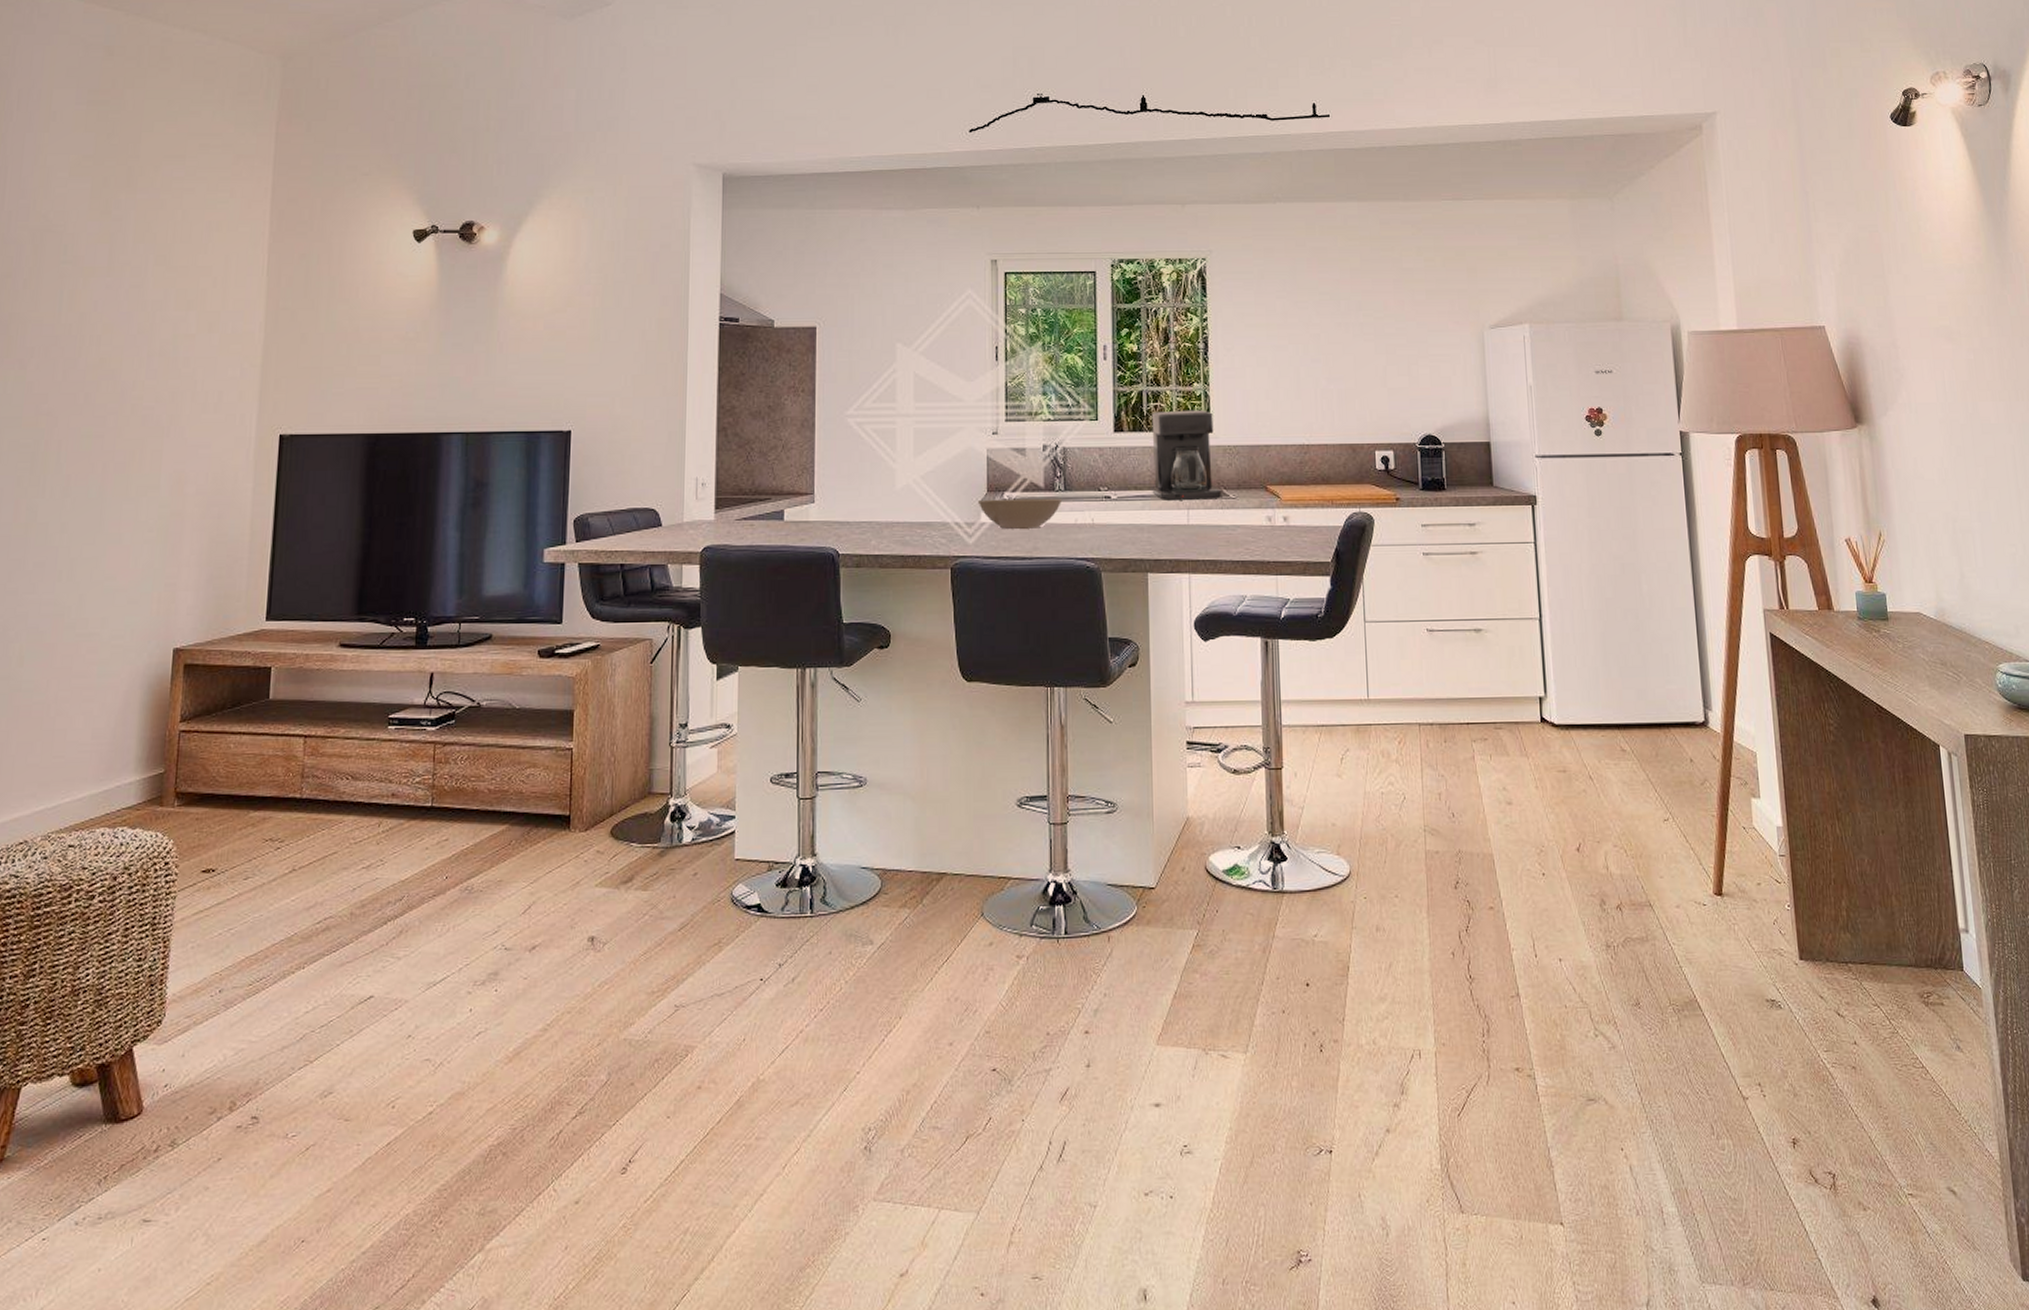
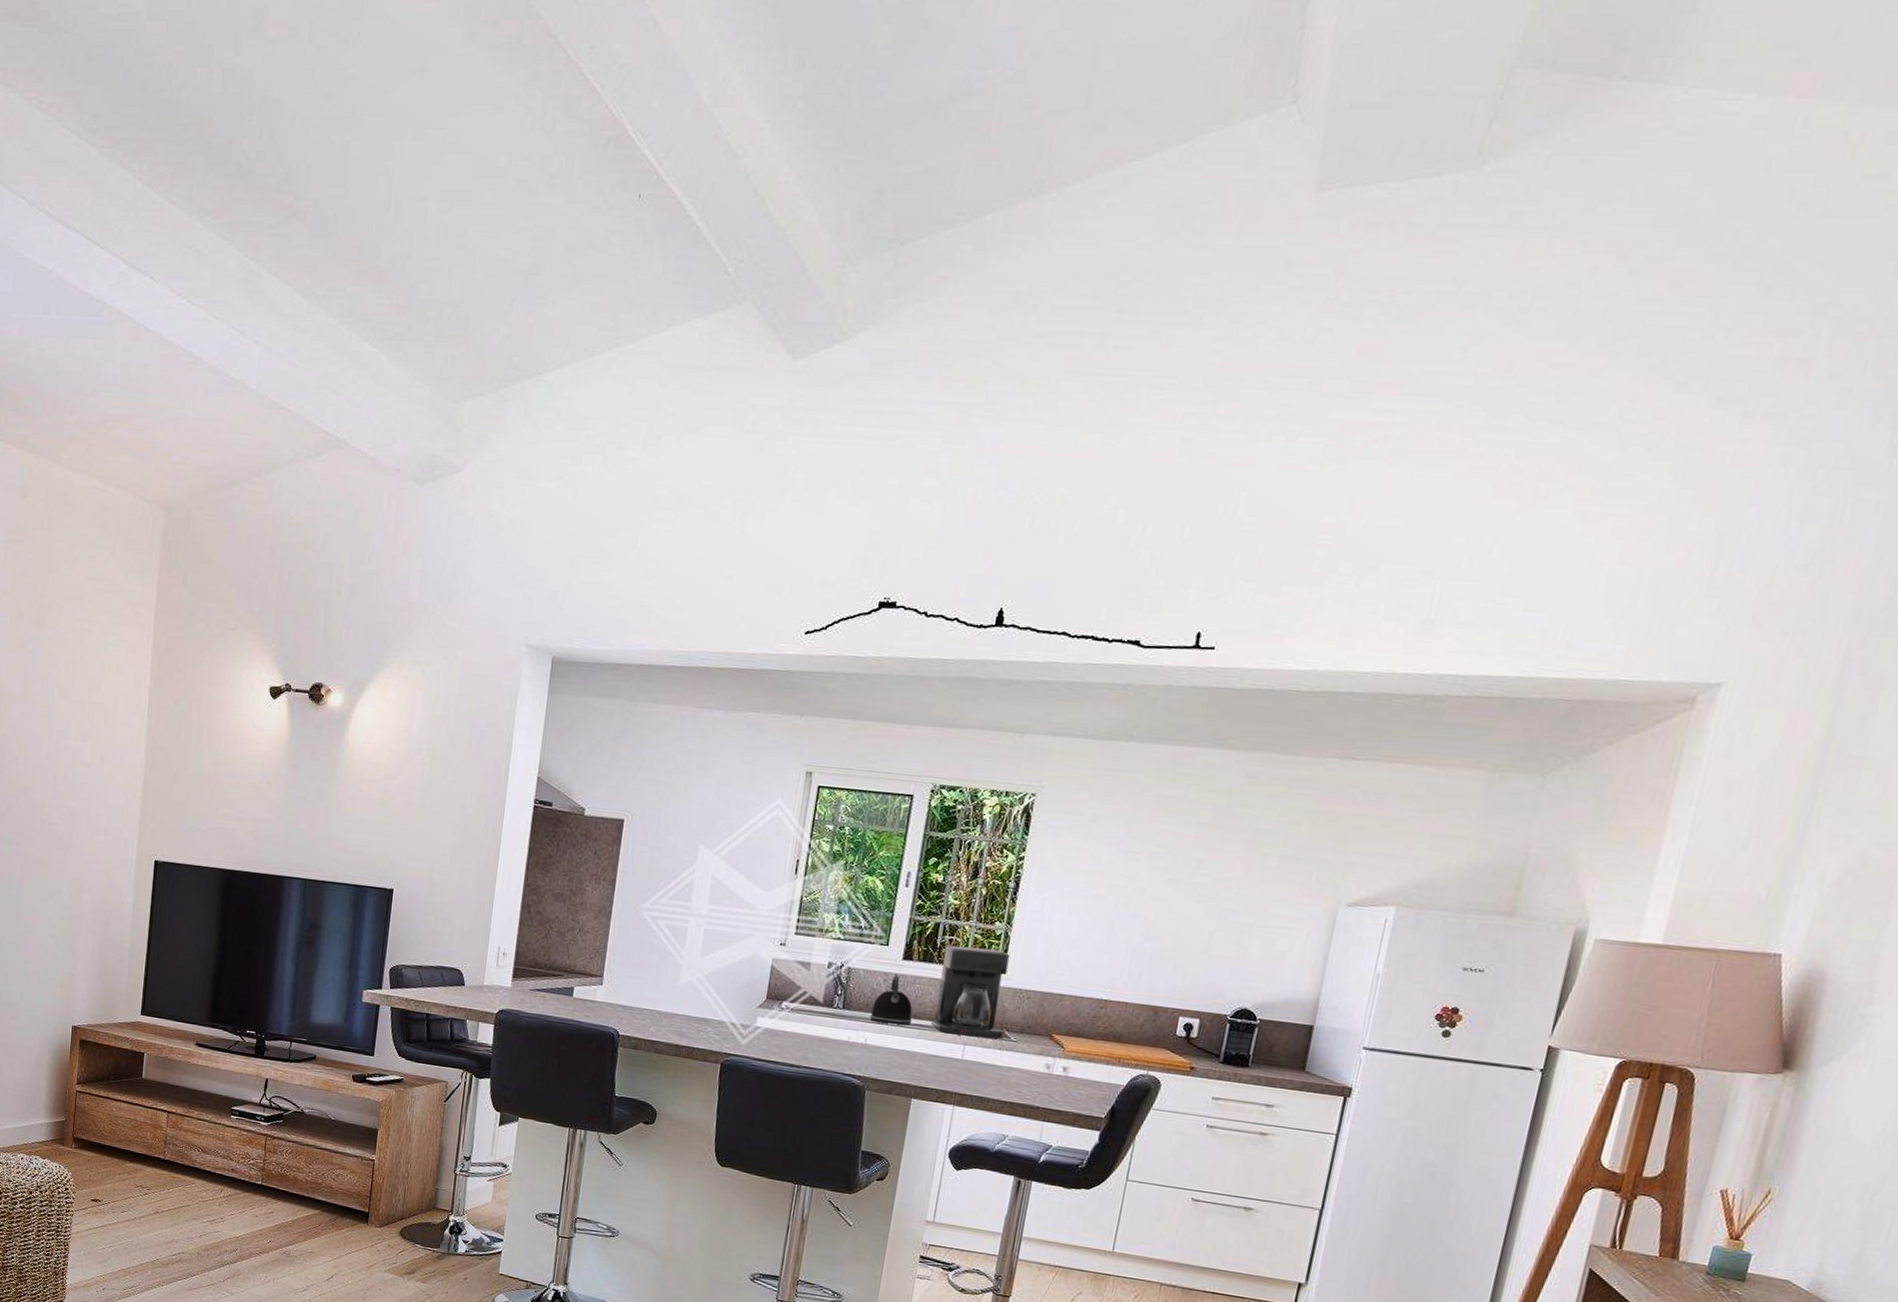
bowl: present [977,498,1063,529] -> none [755,1005,839,1040]
kettle: none [1092,447,1134,500] -> present [869,974,913,1027]

